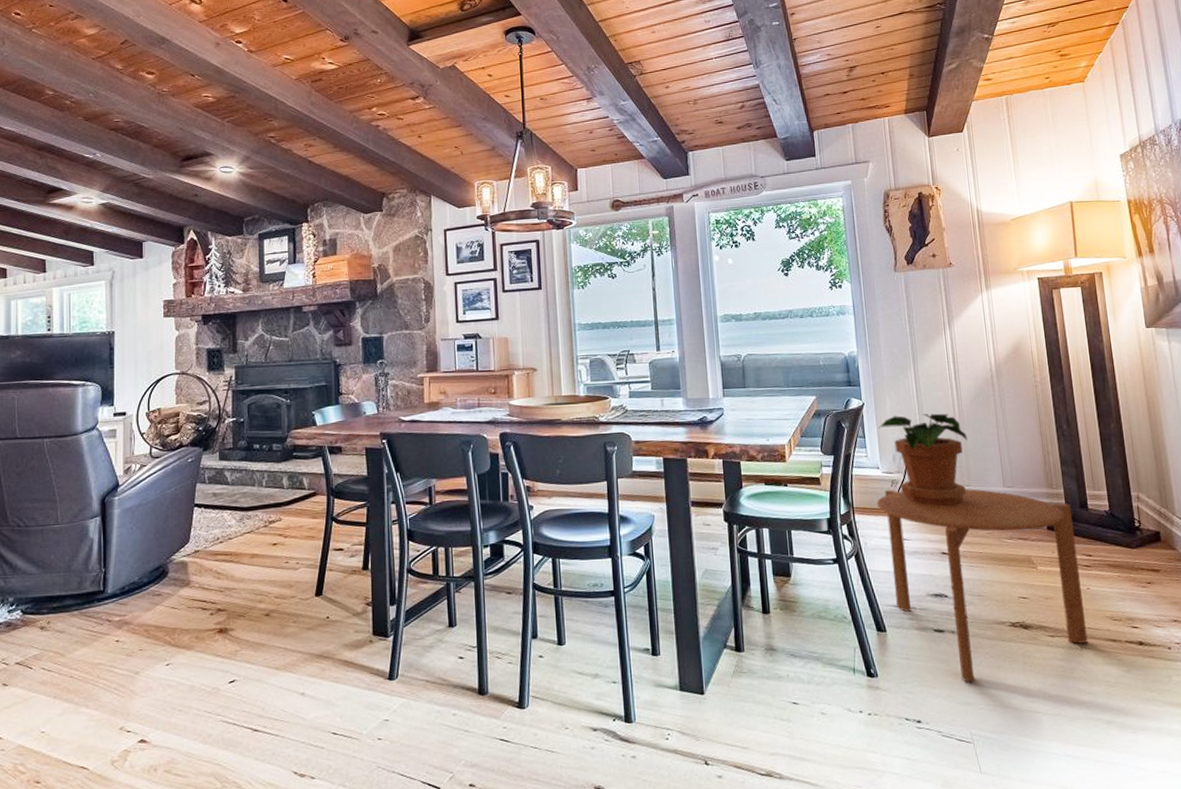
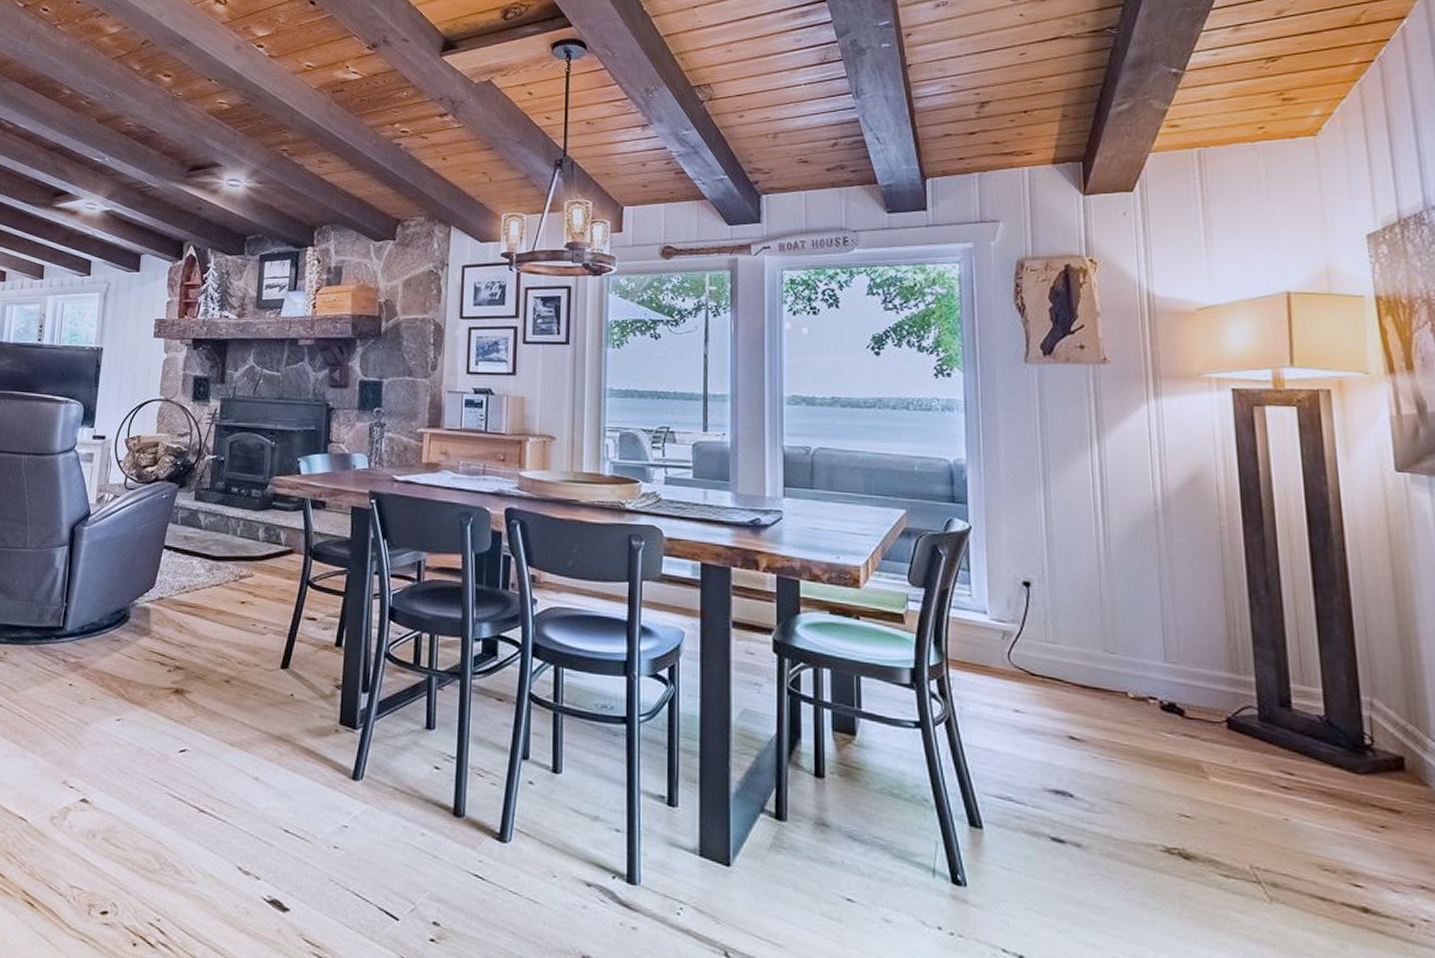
side table: present [876,489,1088,682] -> none [980,642,1282,918]
potted plant: present [878,413,967,506] -> none [988,548,1115,676]

